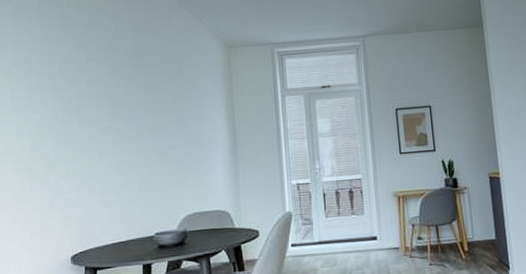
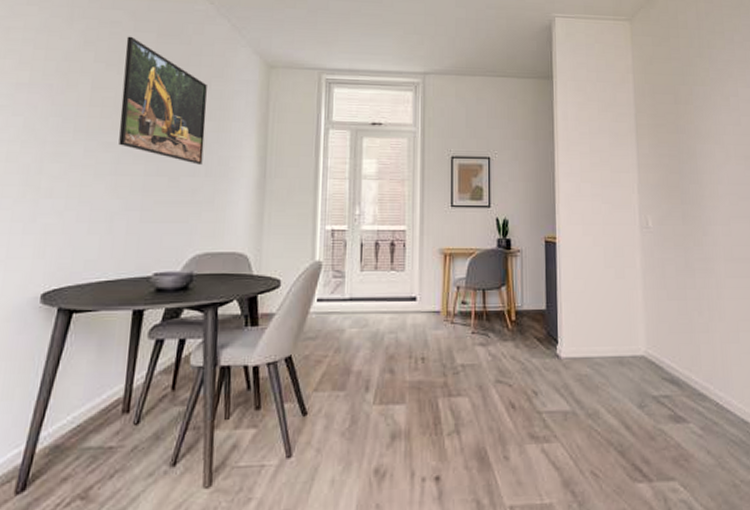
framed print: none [110,35,183,139] -> present [119,36,207,165]

